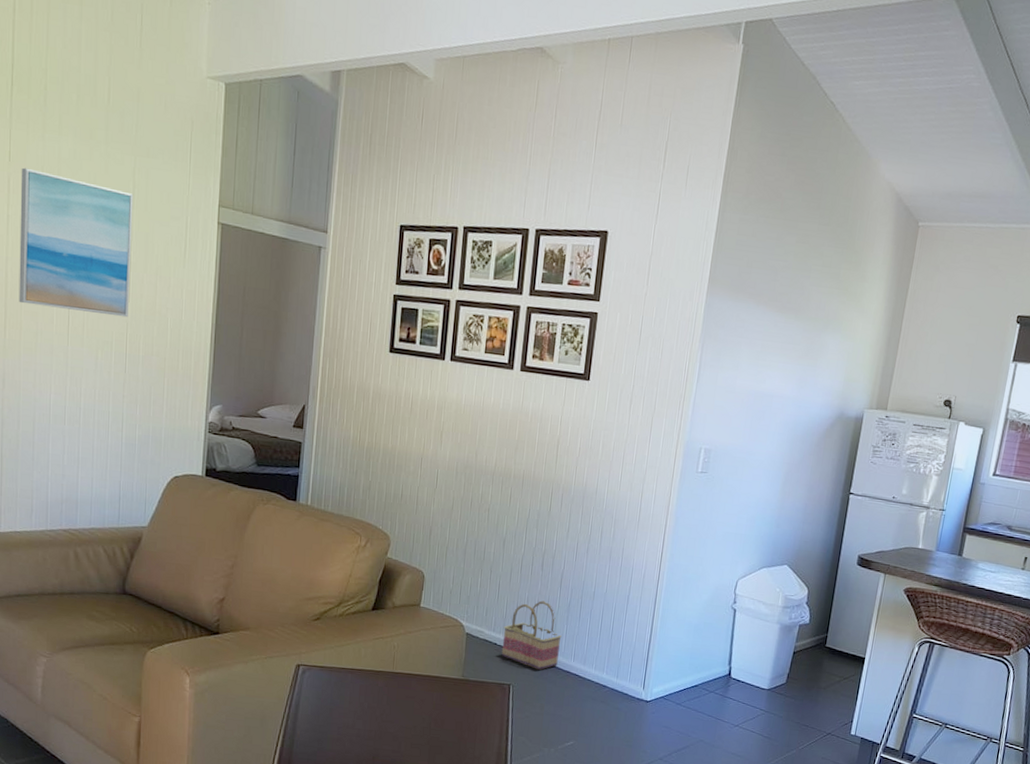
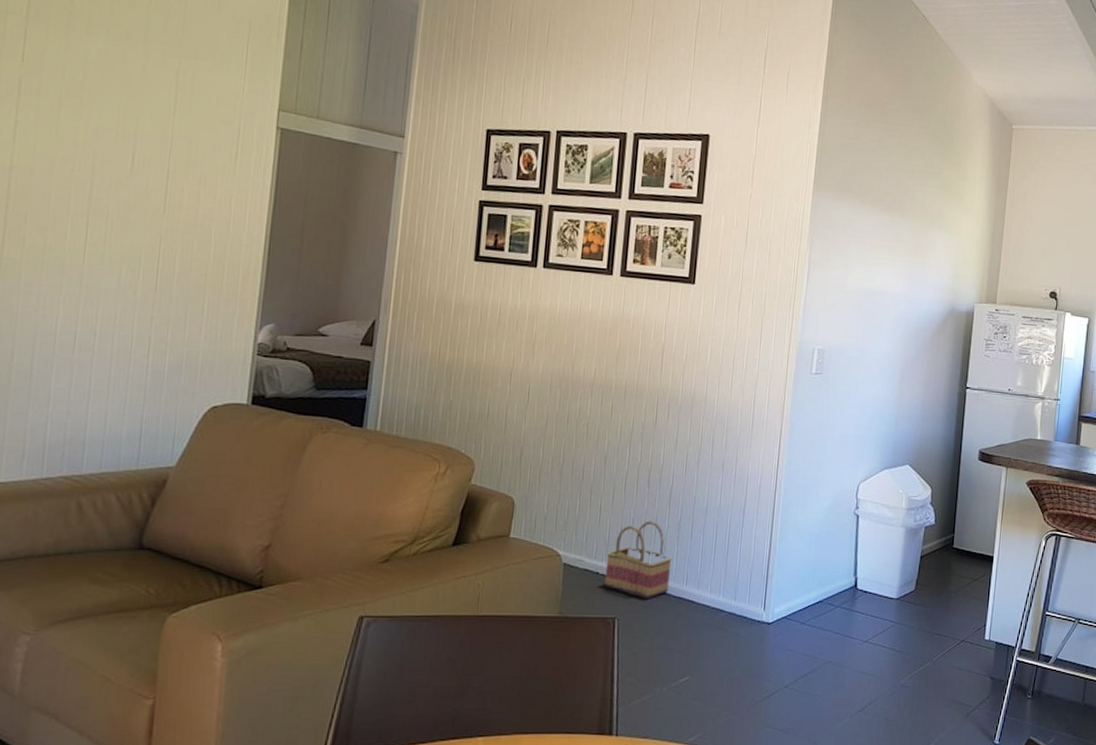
wall art: present [19,167,134,318] -> none [23,69,176,231]

